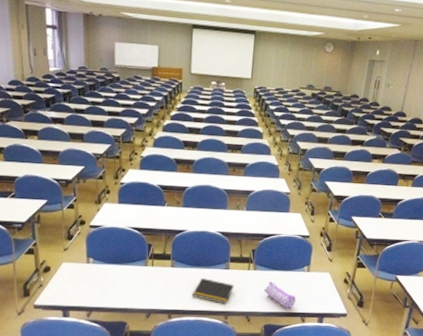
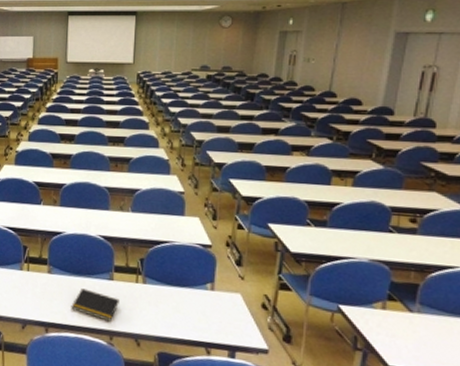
pencil case: present [264,281,296,309] -> none [156,299,198,336]

